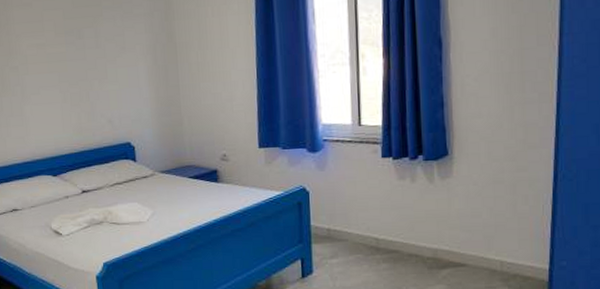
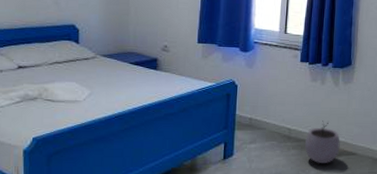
plant pot: none [397,226,444,279] -> present [304,121,340,164]

